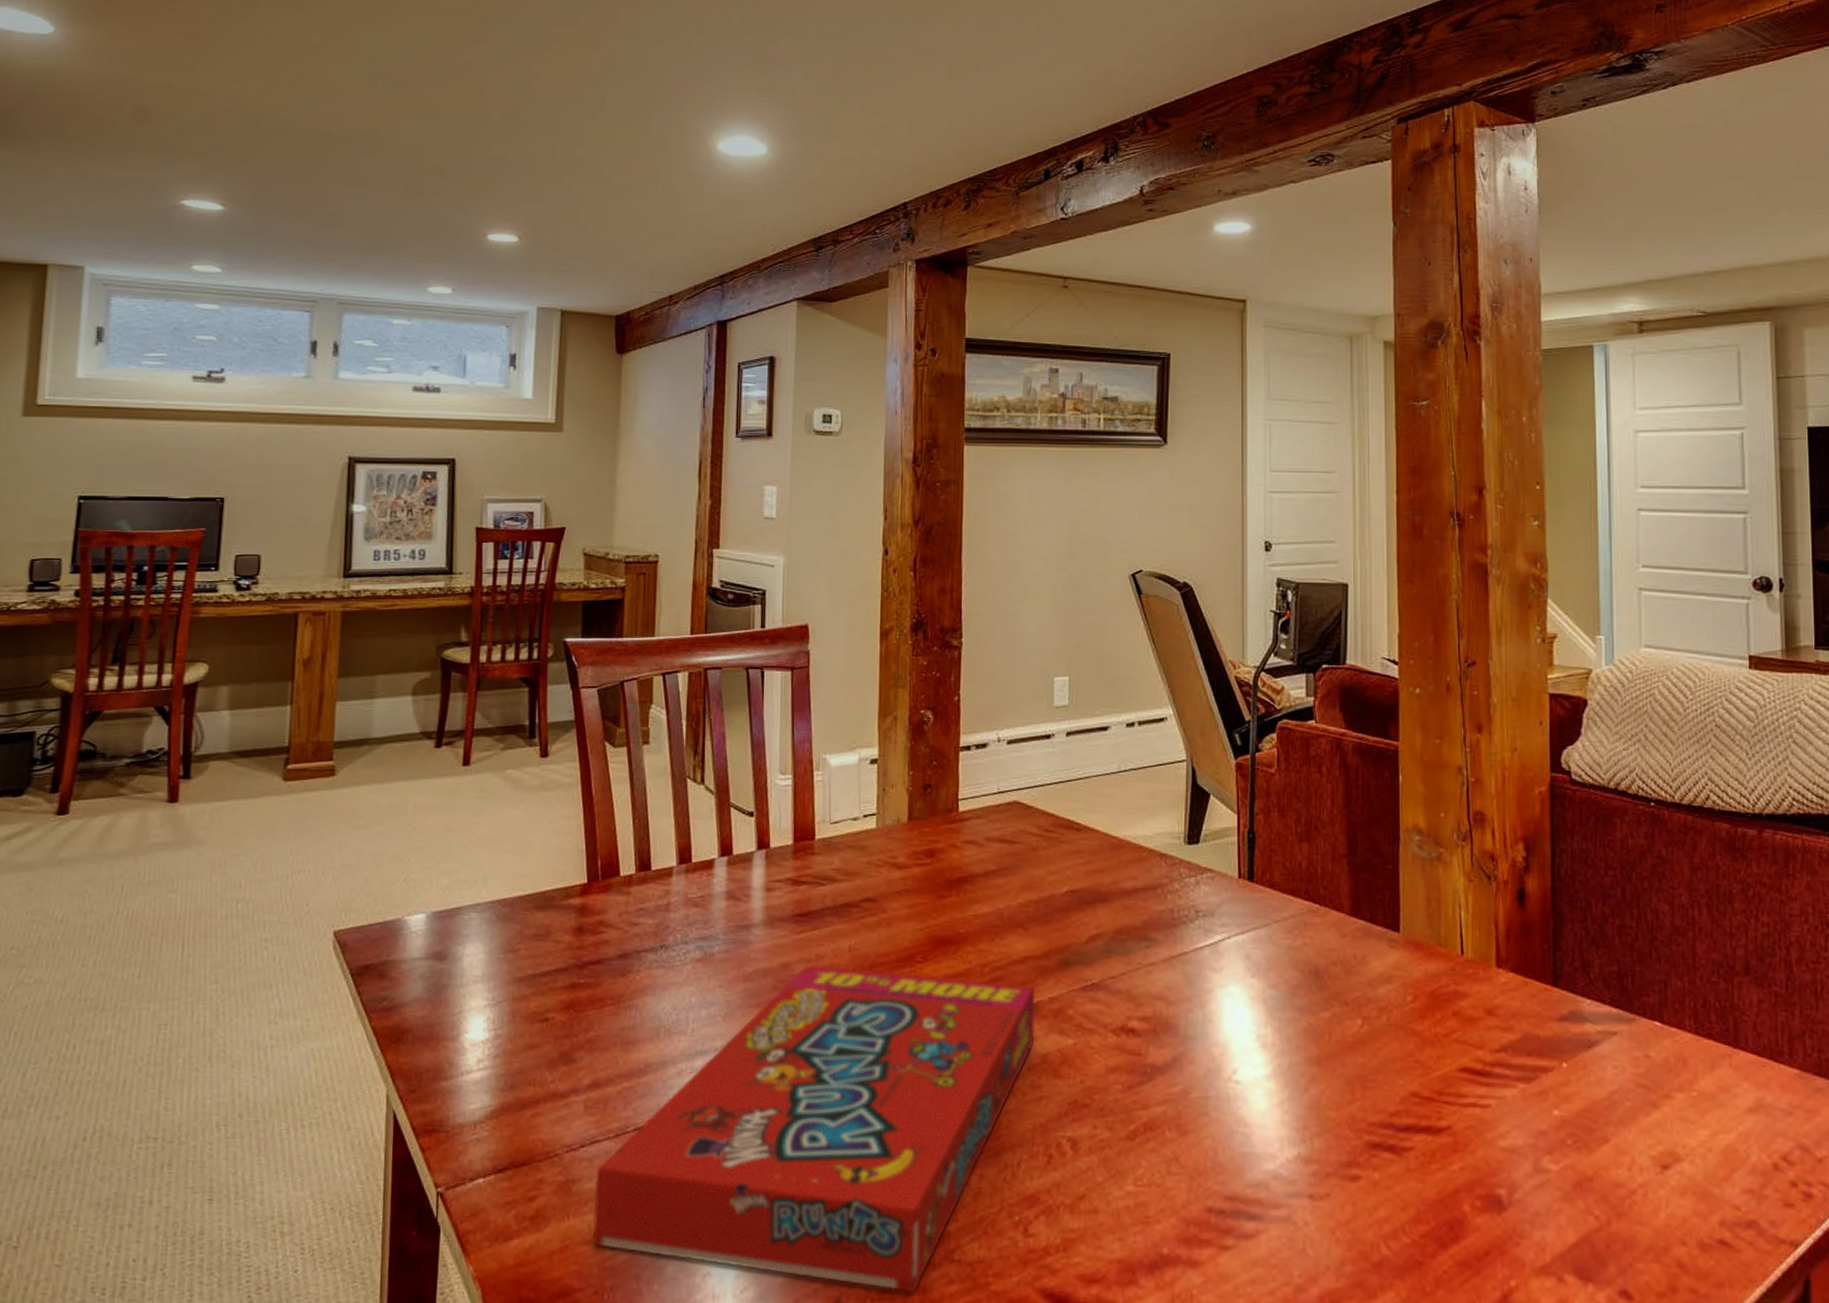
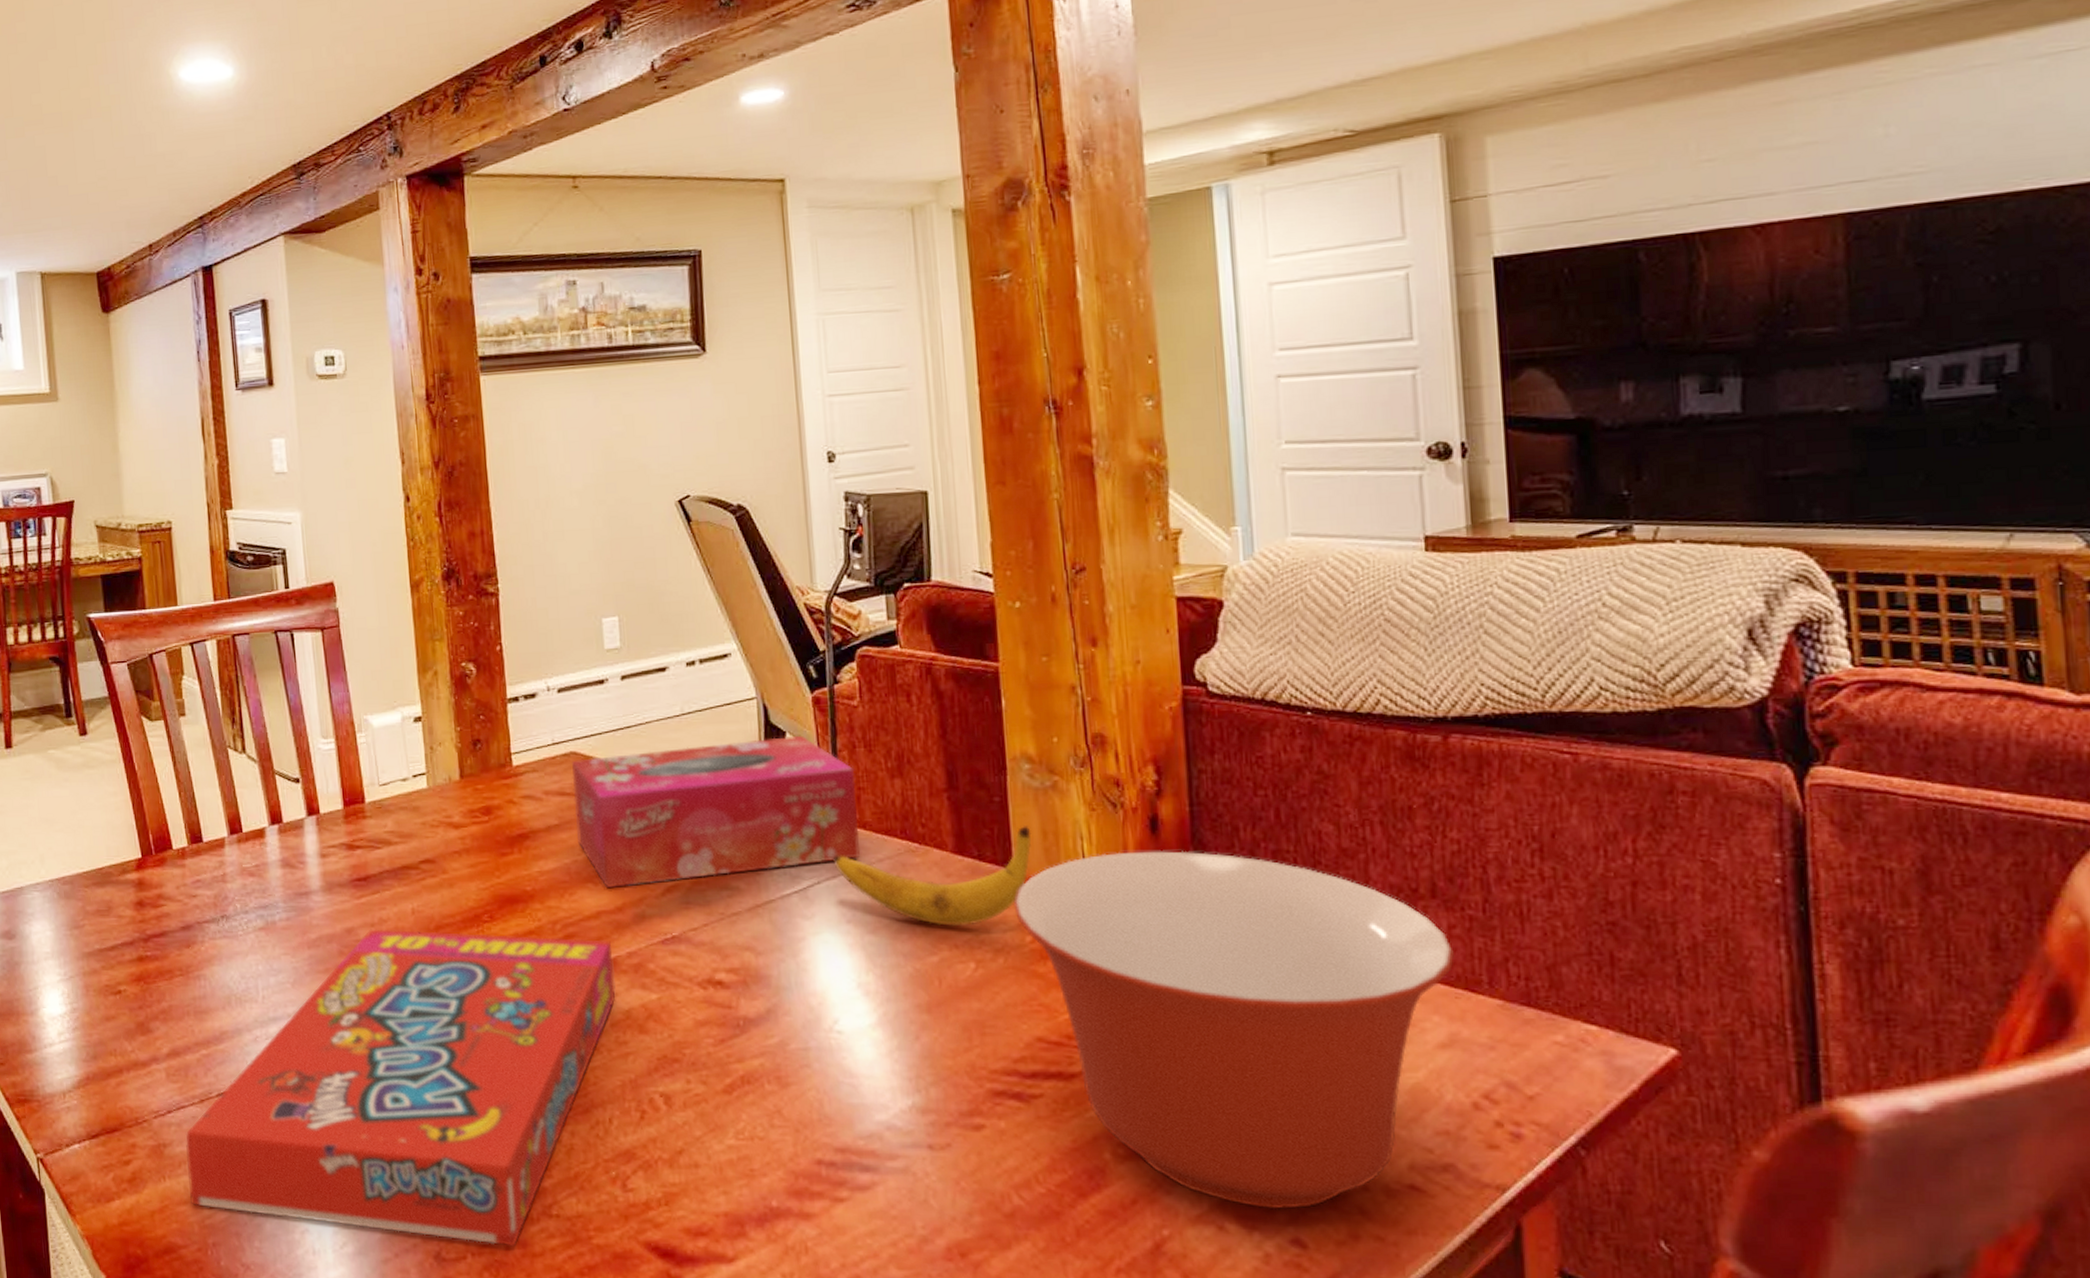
tissue box: none [1012,798,1268,934] -> present [571,736,860,888]
banana: none [1242,893,1417,984] -> present [832,826,1031,926]
mixing bowl: none [1398,921,1762,1262] -> present [1013,851,1454,1210]

